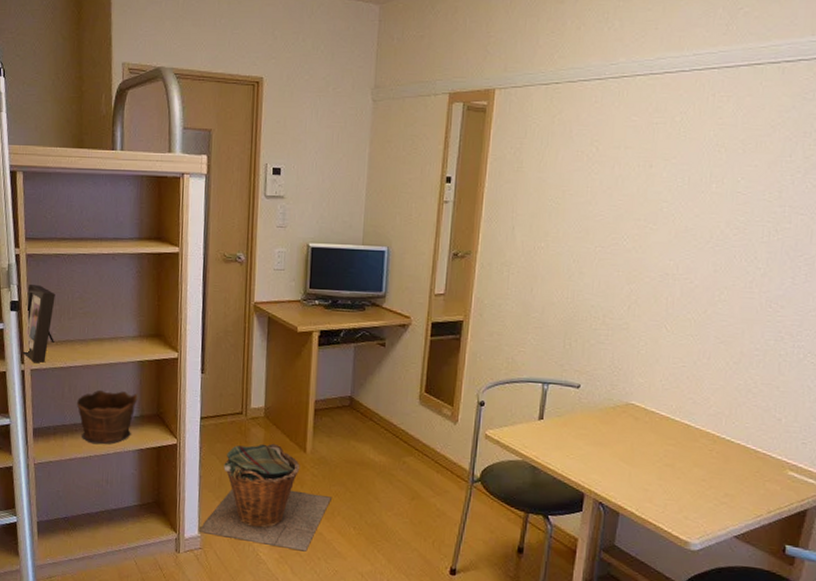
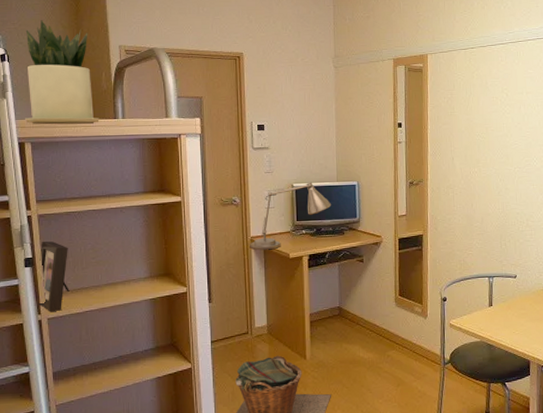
planter: none [17,29,97,155] -> present [24,20,101,125]
clay pot: present [76,389,138,444] -> none [94,327,152,379]
desk lamp: none [251,242,353,320] -> present [249,182,332,251]

